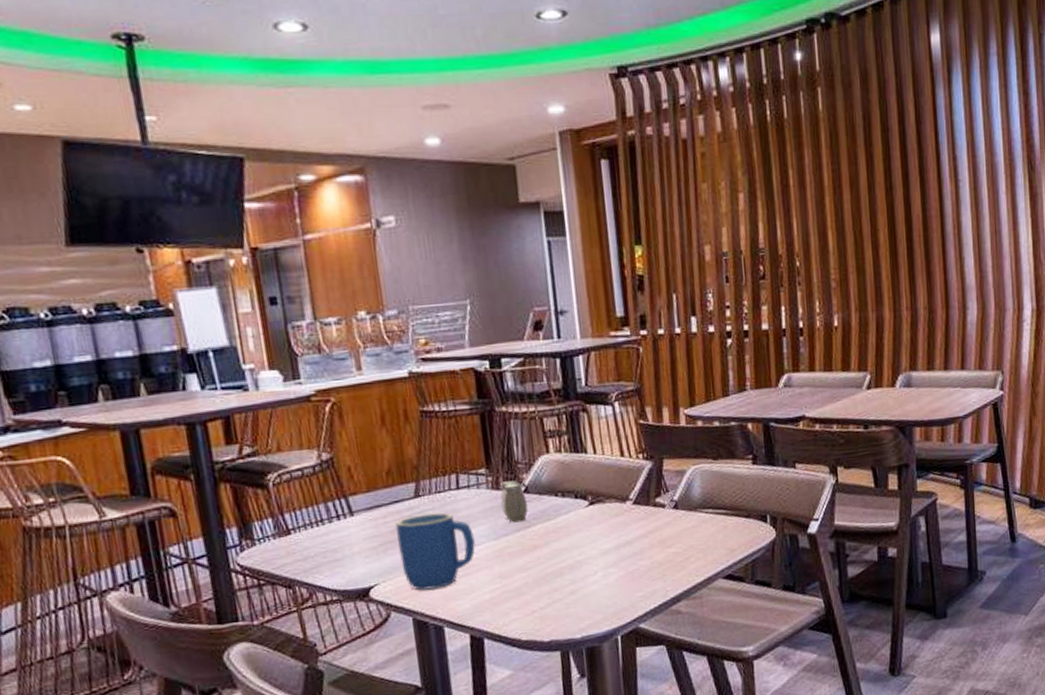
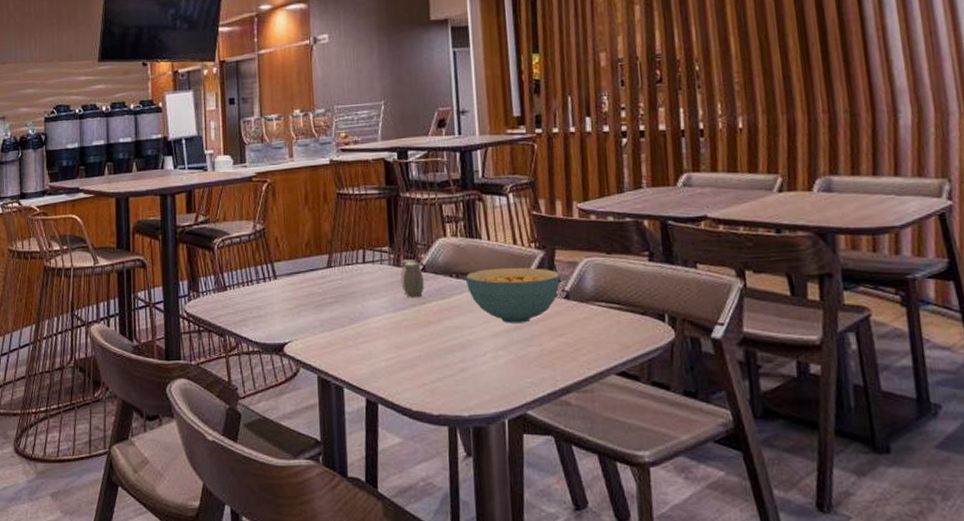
mug: present [395,512,476,590] -> none [309,283,376,351]
cereal bowl: none [571,479,668,539] -> present [465,267,560,323]

